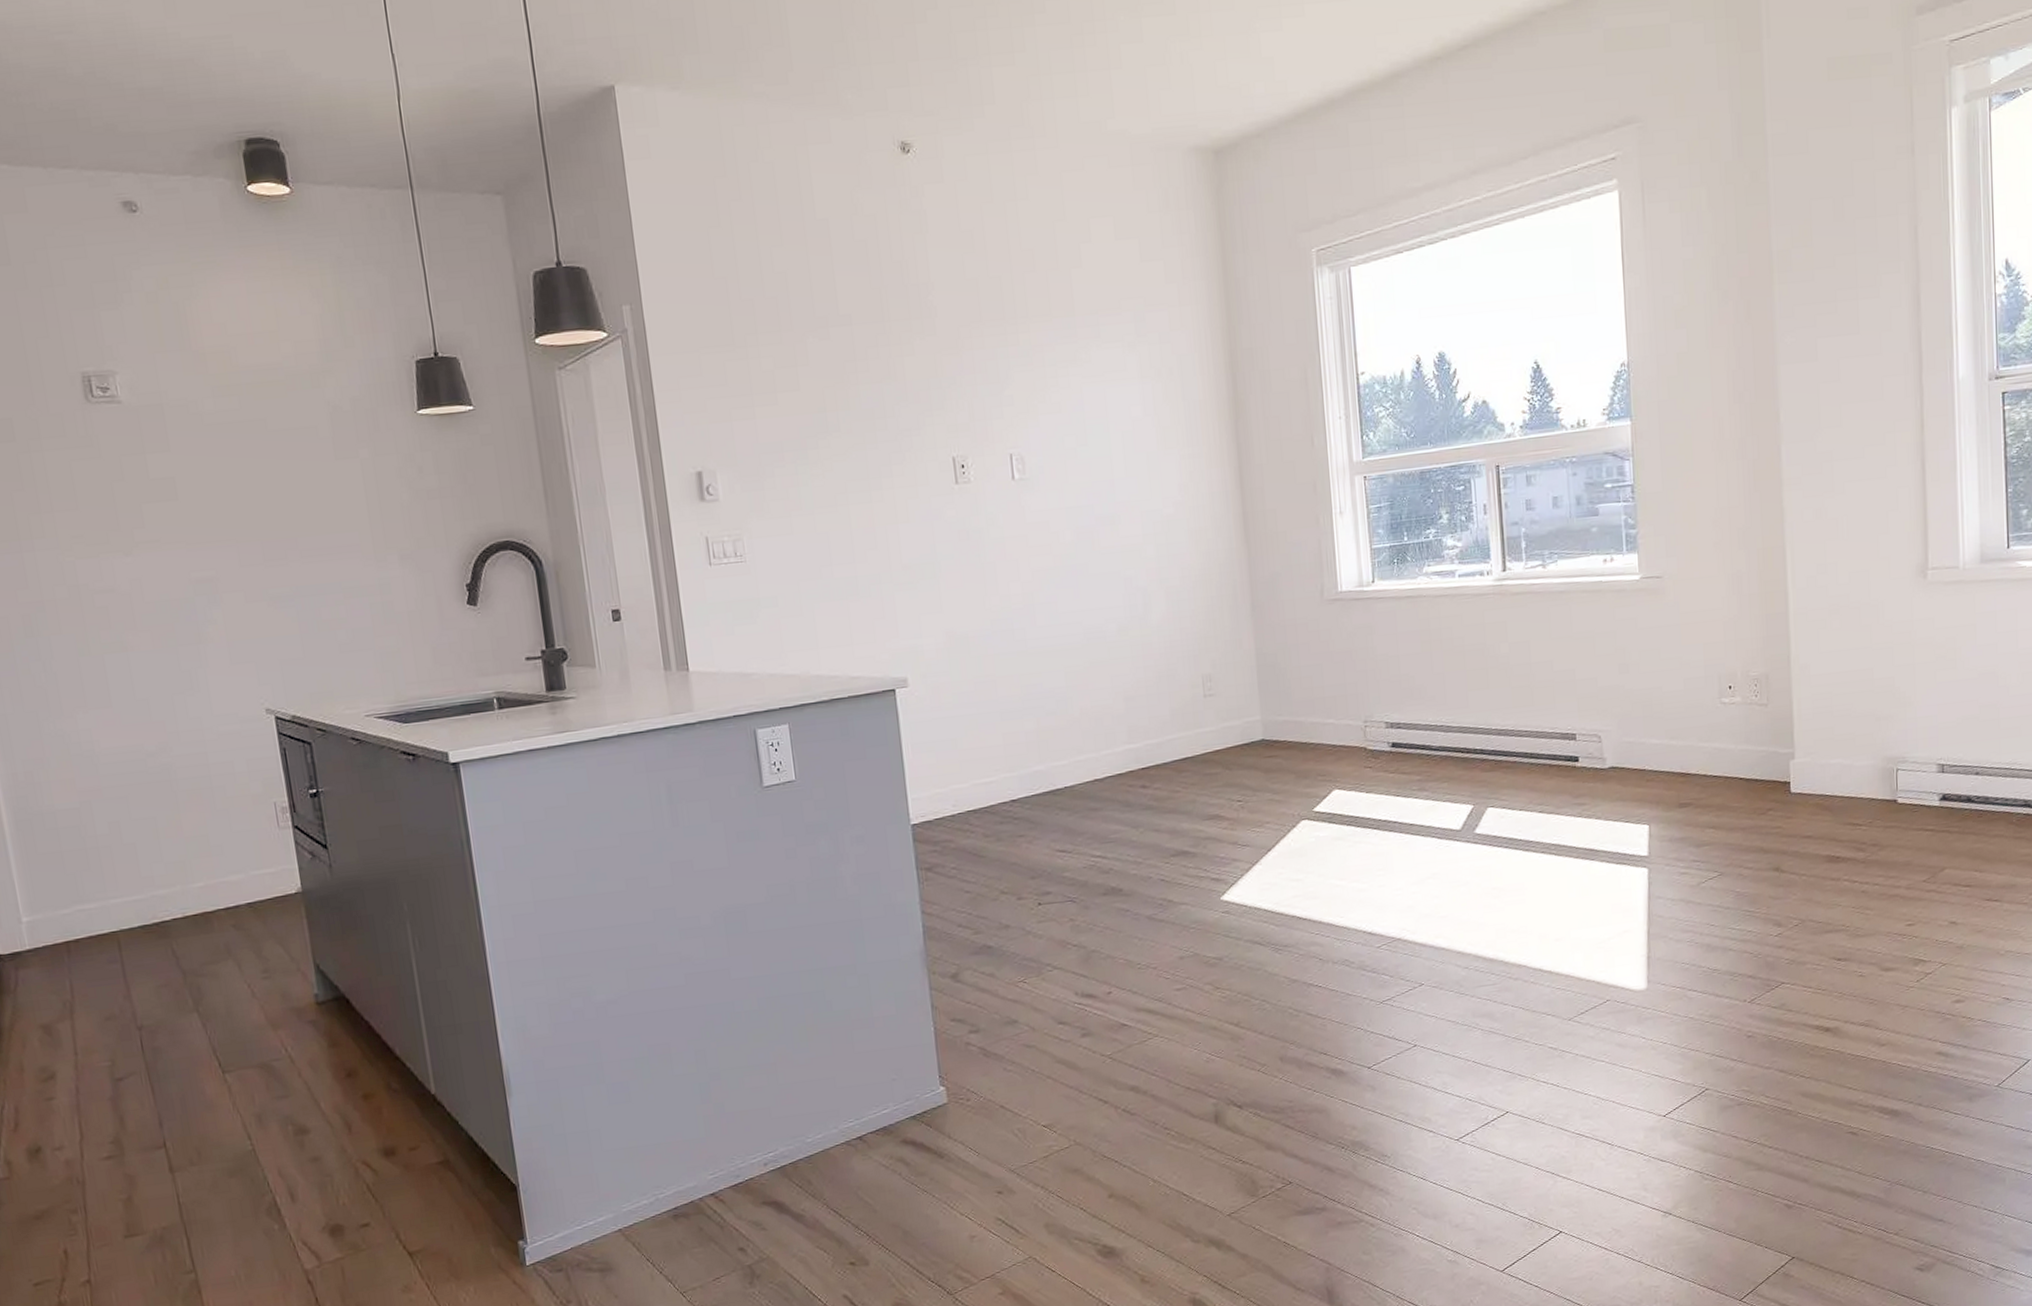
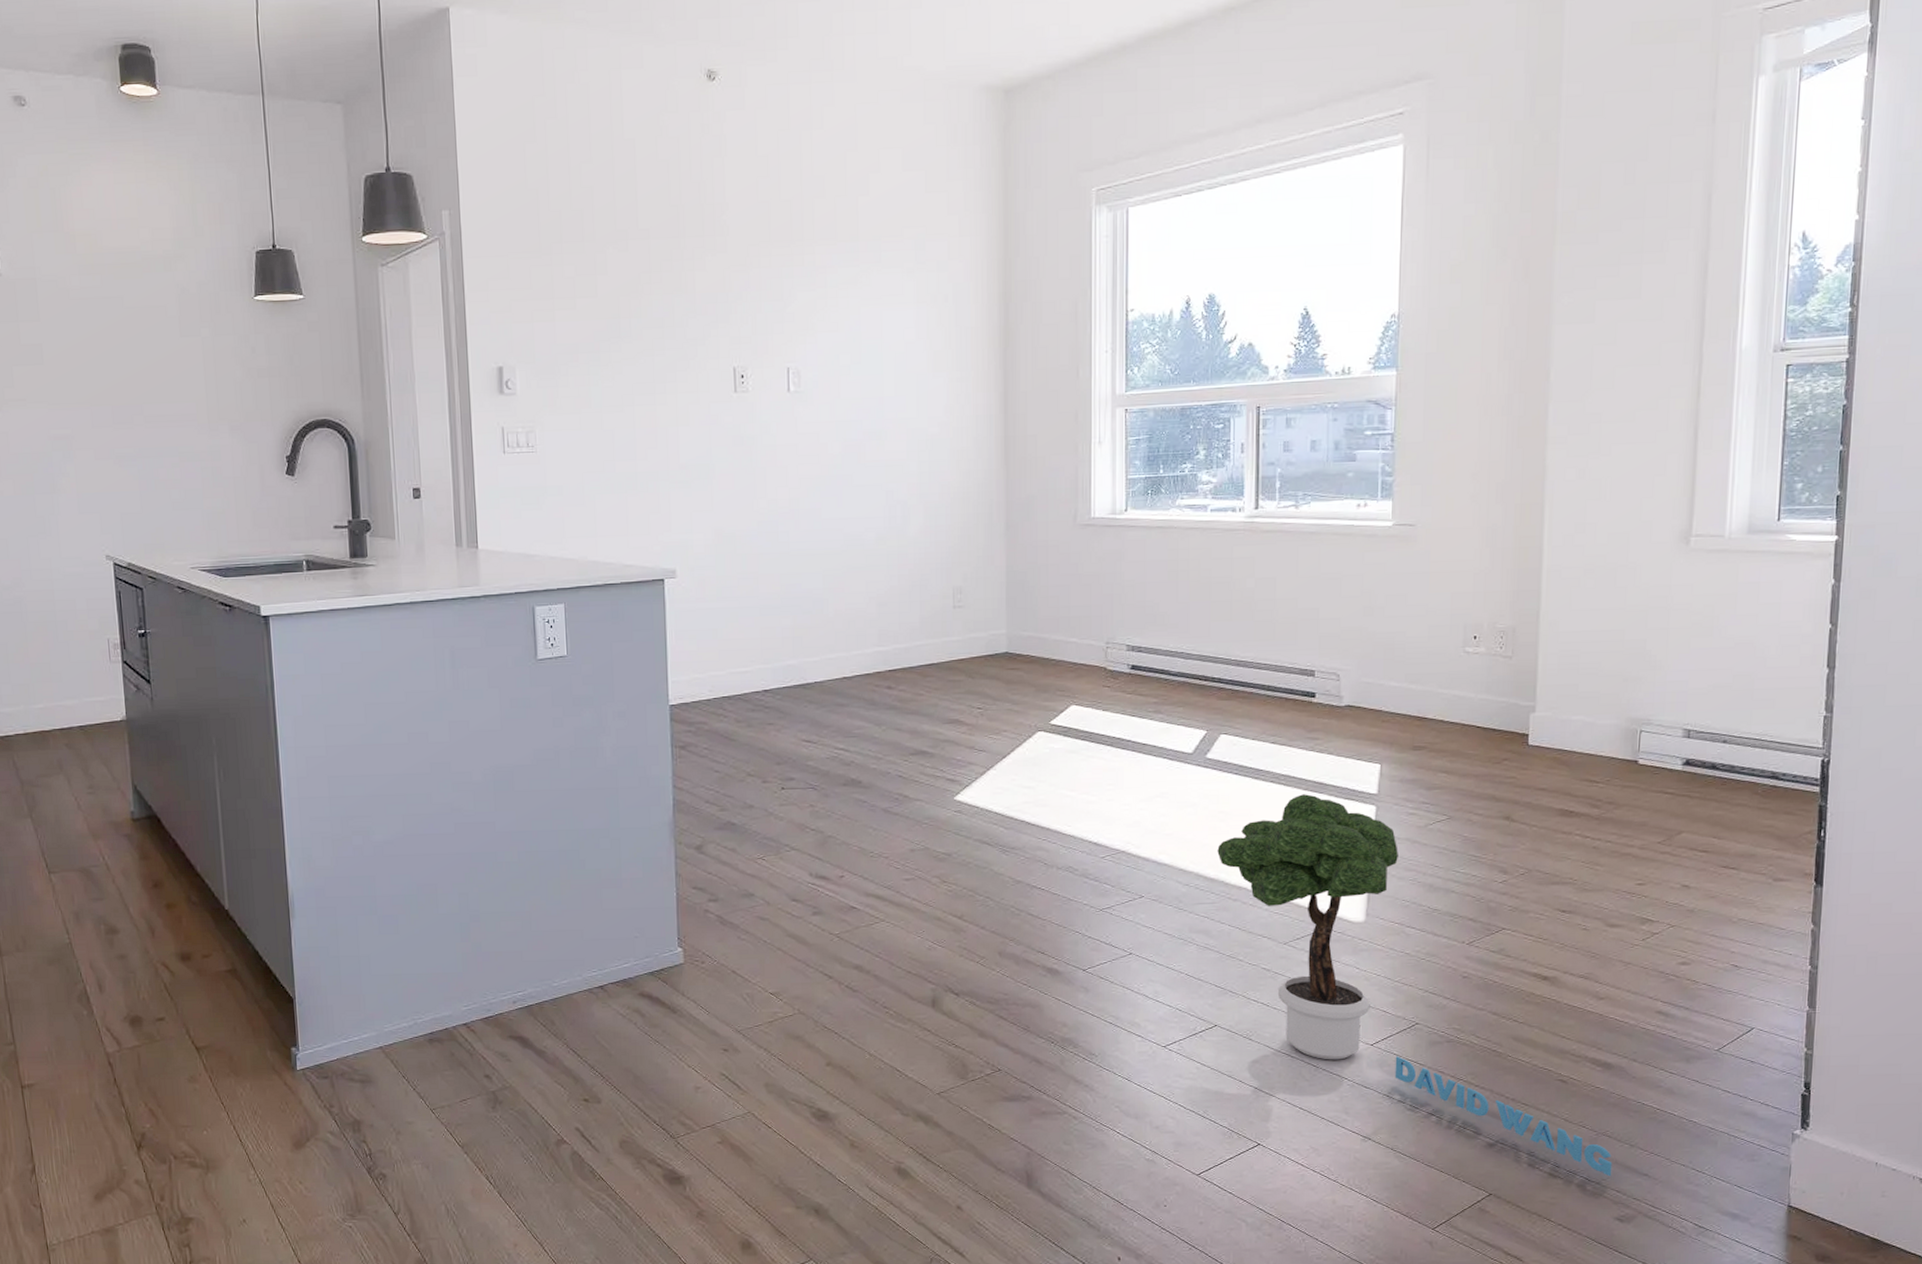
potted tree: none [1494,862,1908,1226] -> present [1217,794,1613,1177]

